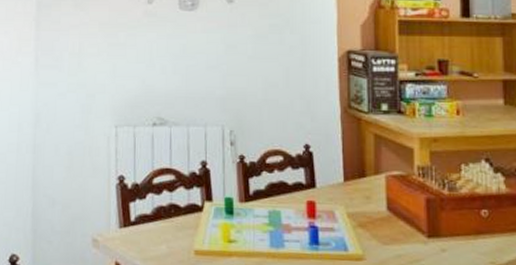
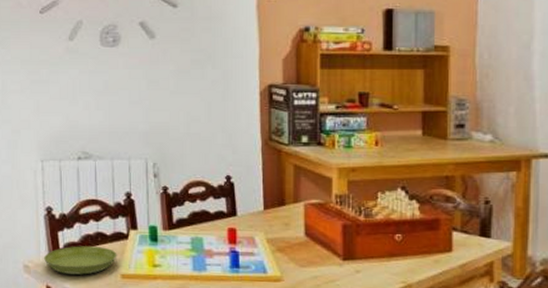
saucer: none [114,218,191,251] -> present [44,246,117,275]

